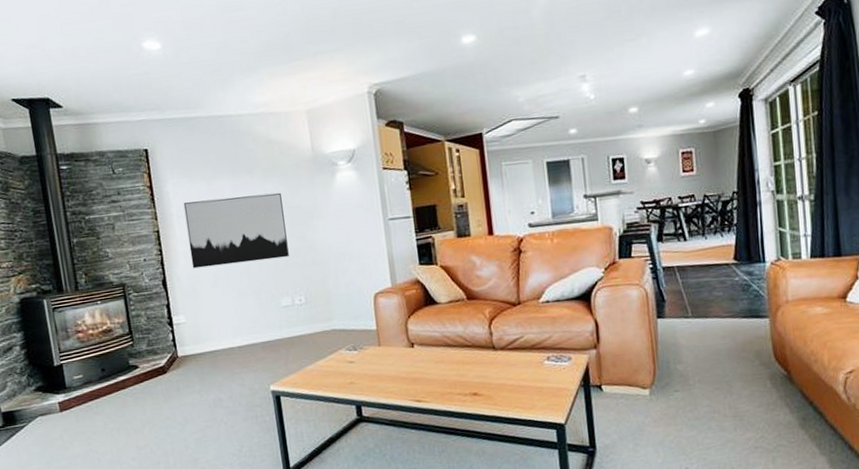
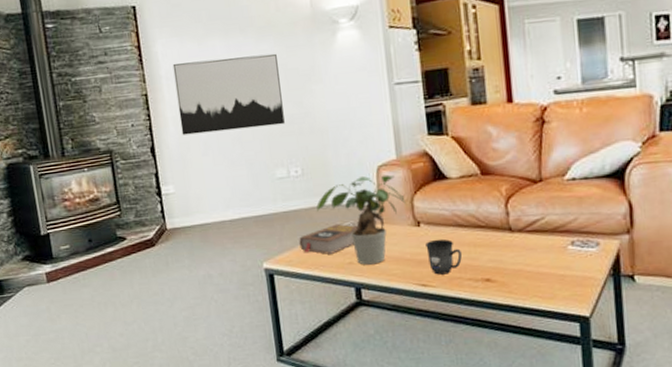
book: none [303,347,358,376] -> present [299,223,358,254]
potted plant: none [319,301,401,384] -> present [316,174,406,265]
mug: none [419,358,452,391] -> present [425,239,463,275]

